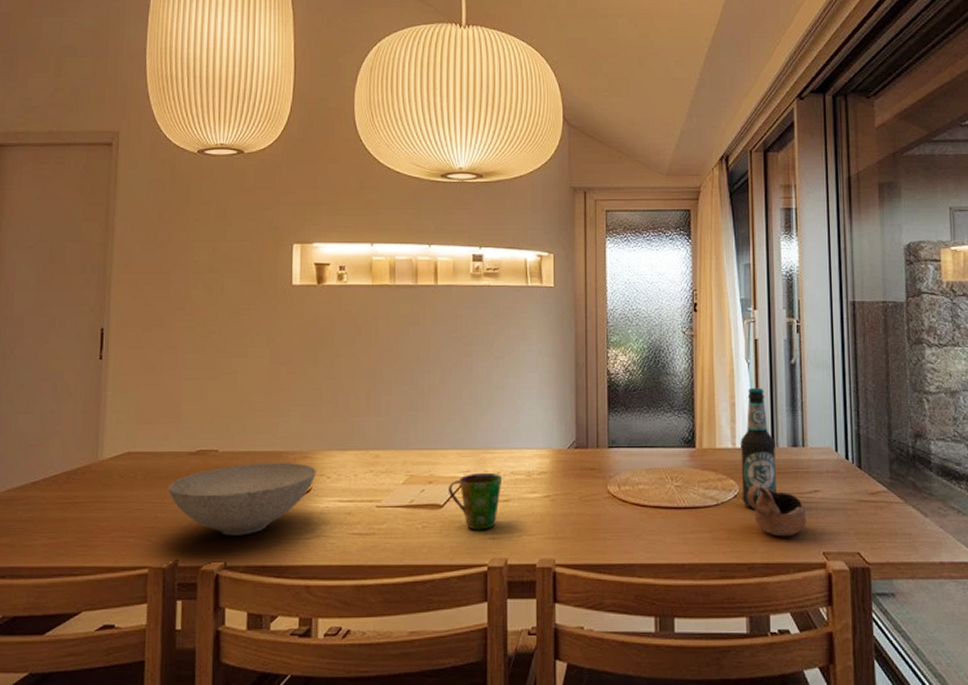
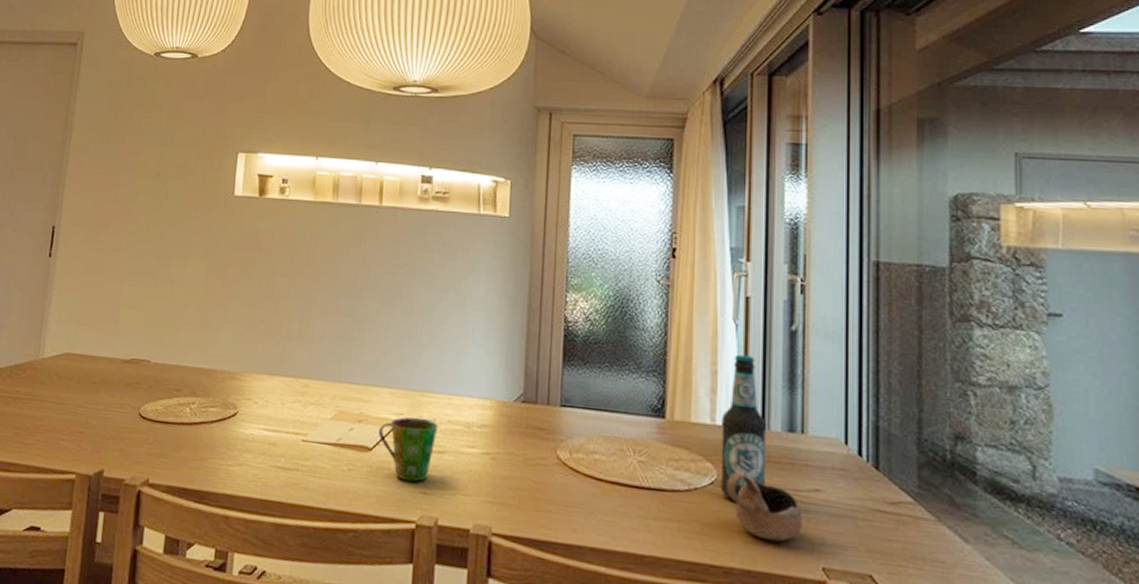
bowl: present [168,463,316,536] -> none [100,378,244,453]

